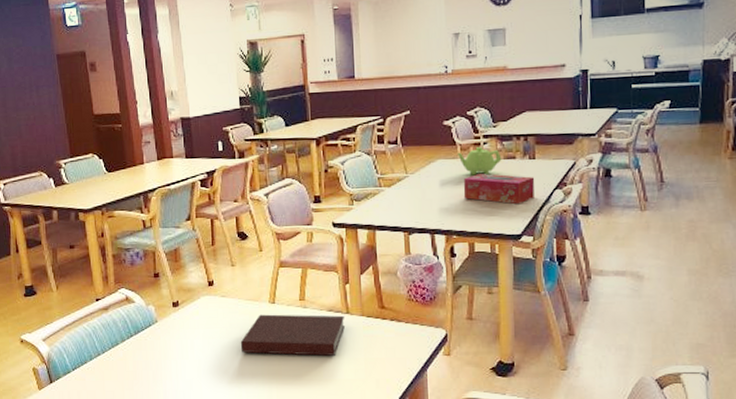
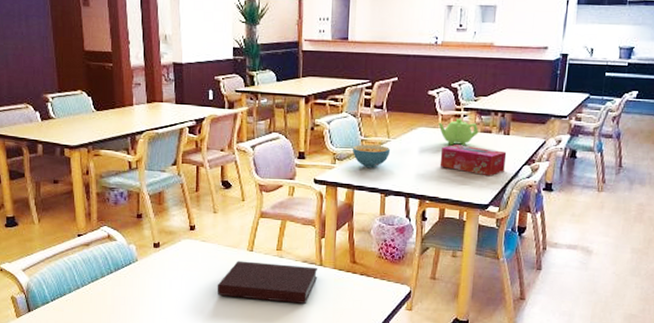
cereal bowl: none [369,181,410,206] -> present [352,144,391,168]

